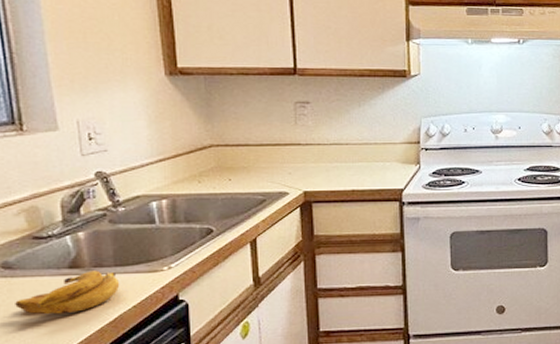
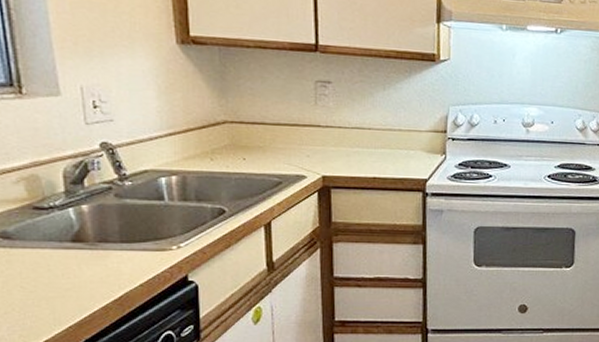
banana: present [15,270,120,315] -> none [14,245,126,289]

